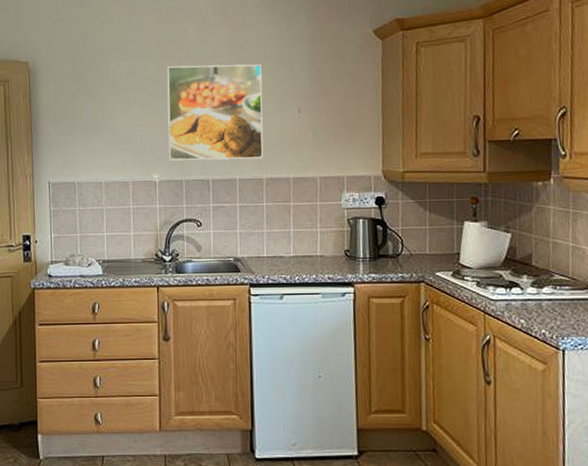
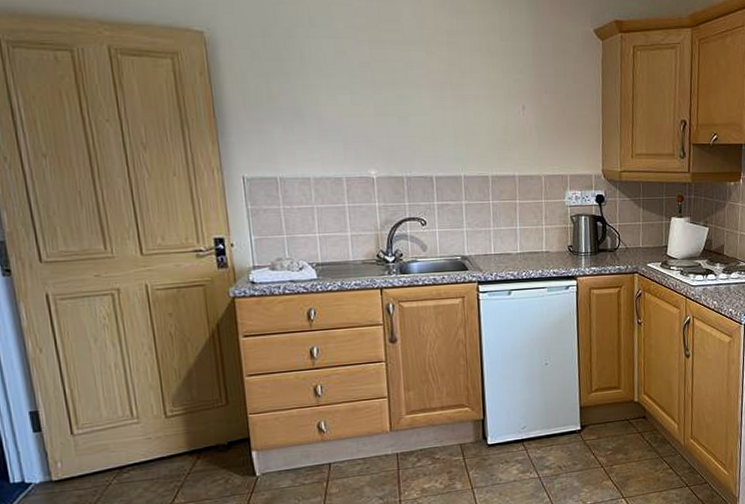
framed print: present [167,64,264,161] -> none [380,51,488,156]

